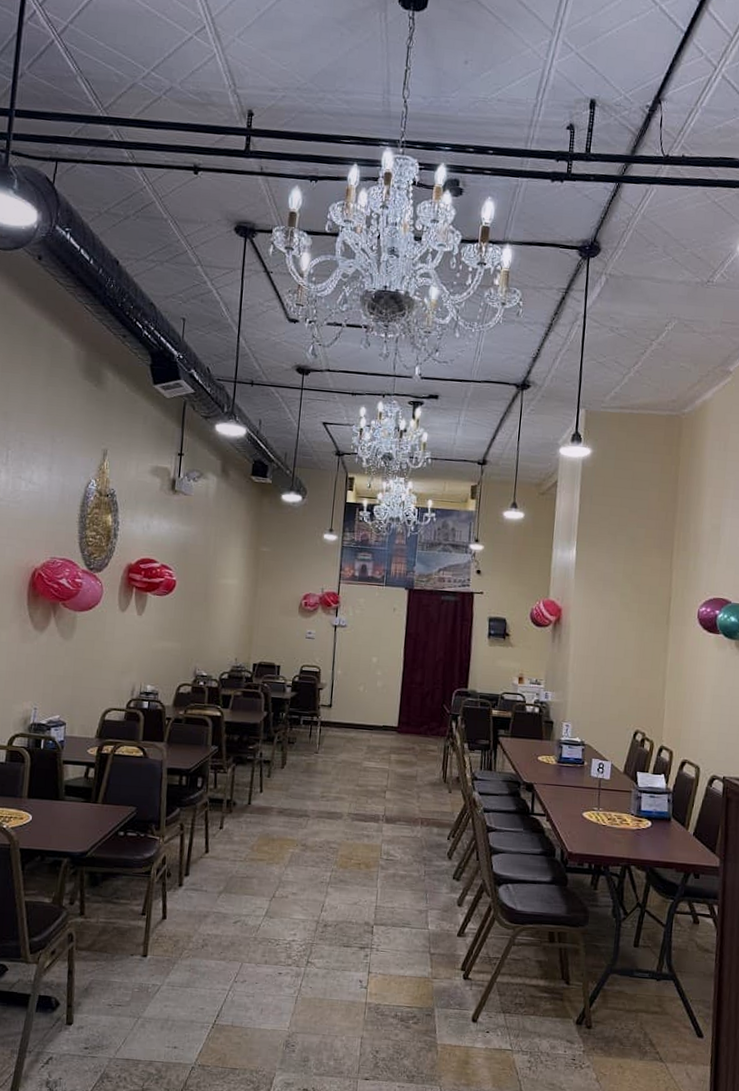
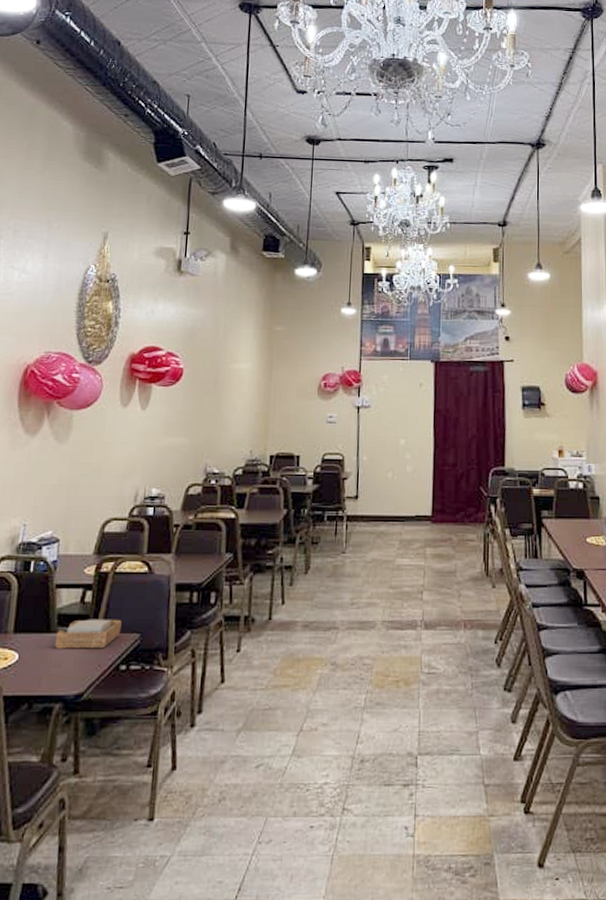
napkin holder: none [62,791,120,817] -> present [54,619,122,649]

